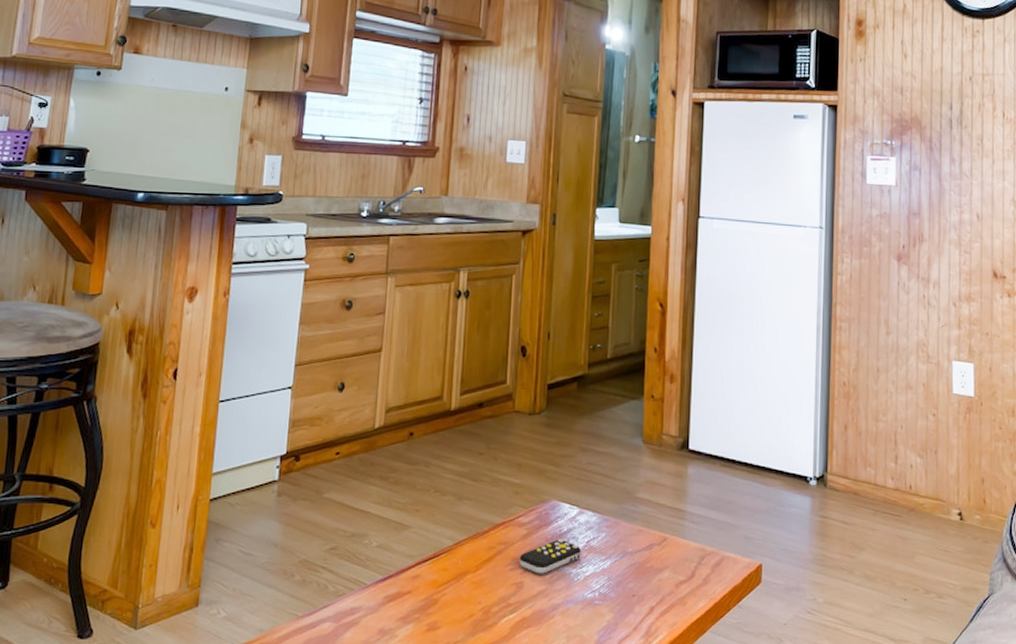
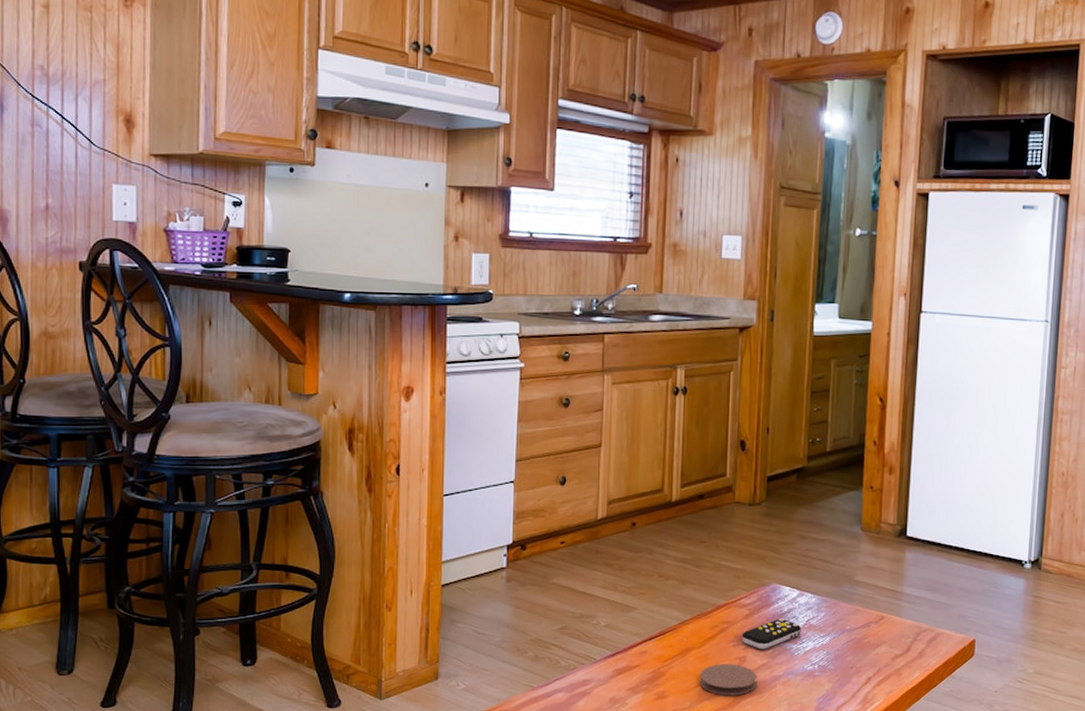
coaster: none [473,590,535,628] -> present [699,664,757,696]

